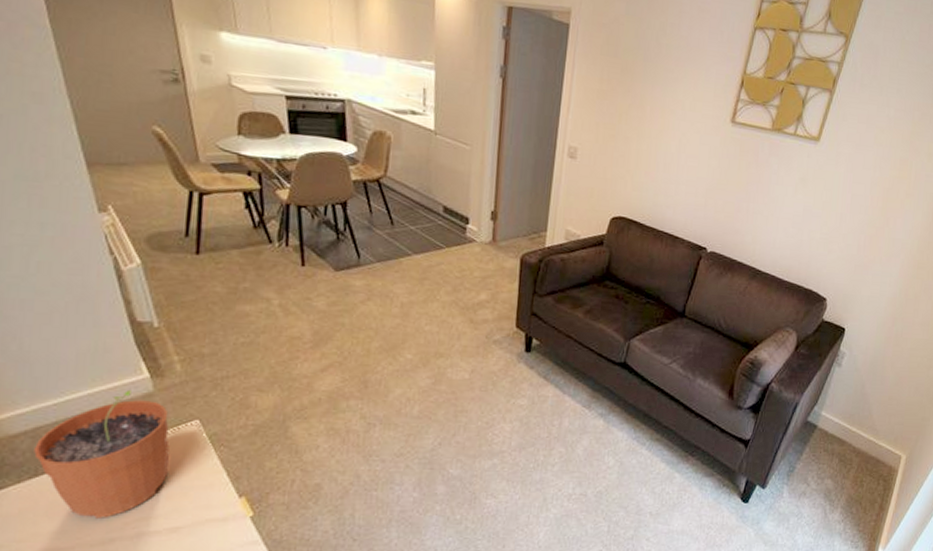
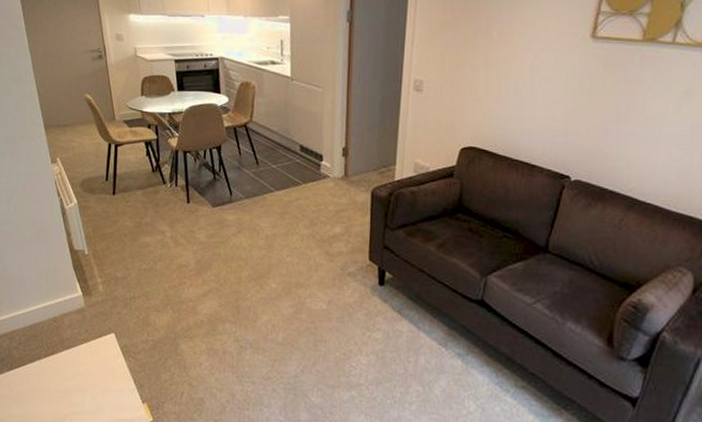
plant pot: present [34,389,170,518] -> none [11,304,95,409]

